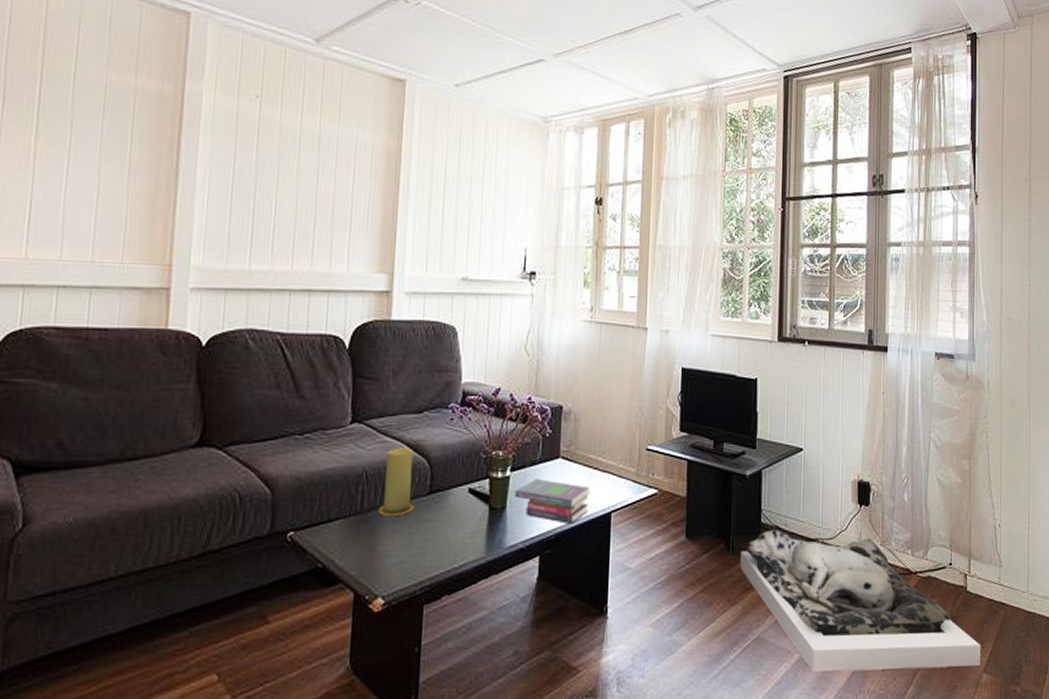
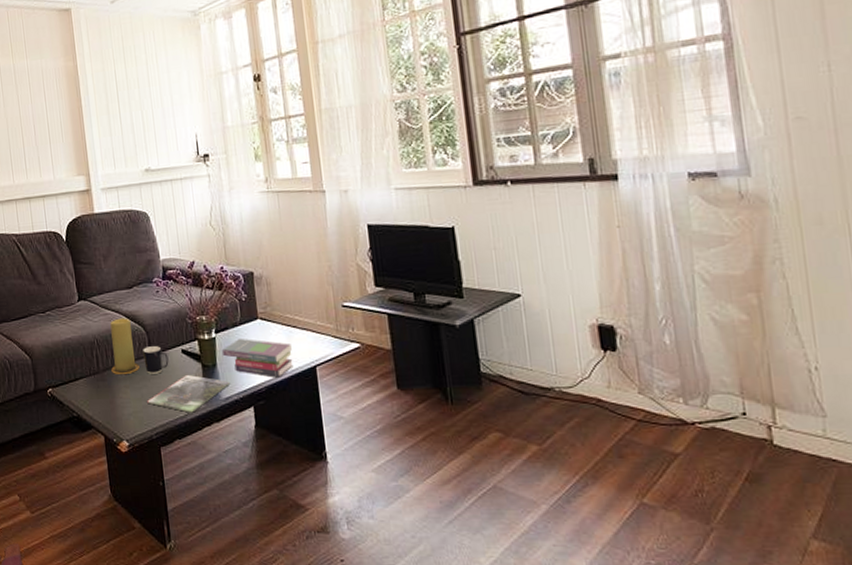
magazine: none [417,517,518,563] -> present [147,374,231,413]
mug: none [420,482,452,516] -> present [141,345,169,374]
dog bed: present [740,530,980,672] -> none [461,379,806,532]

